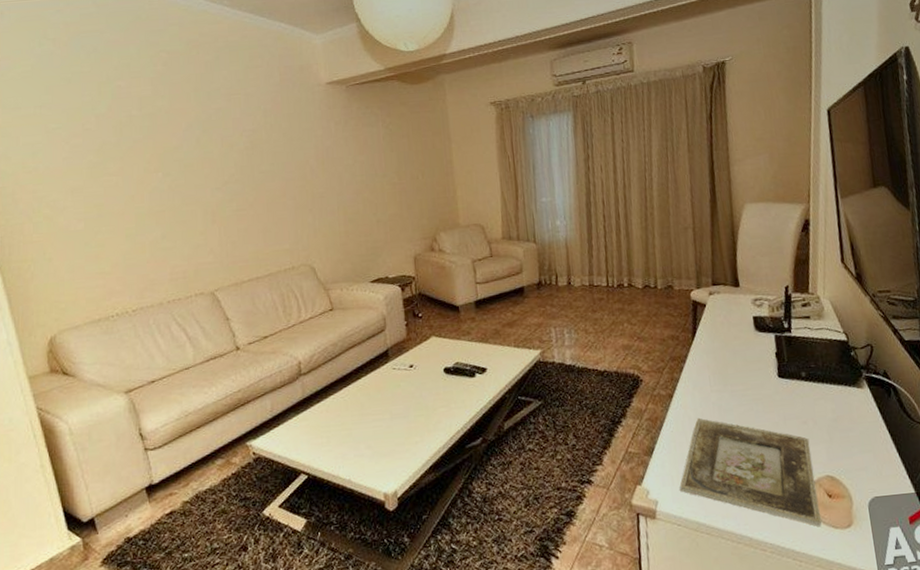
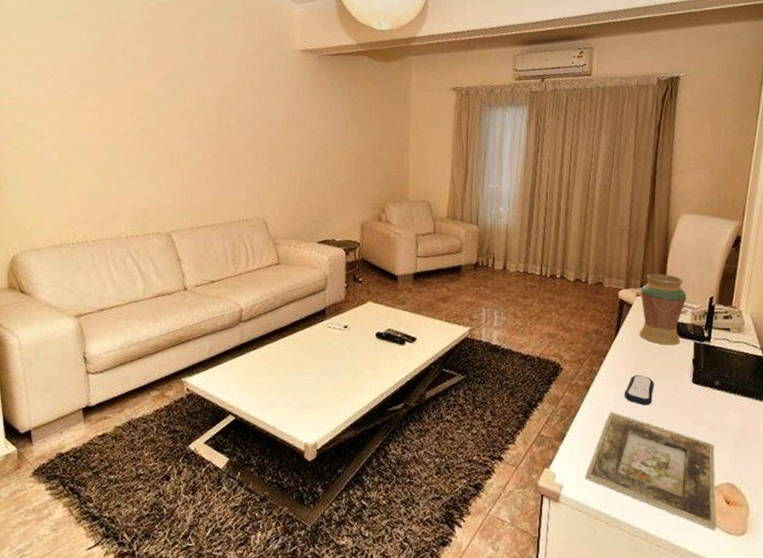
remote control: none [709,376,740,408] -> present [624,374,654,406]
decorative vase: none [712,268,762,342] -> present [639,274,687,345]

